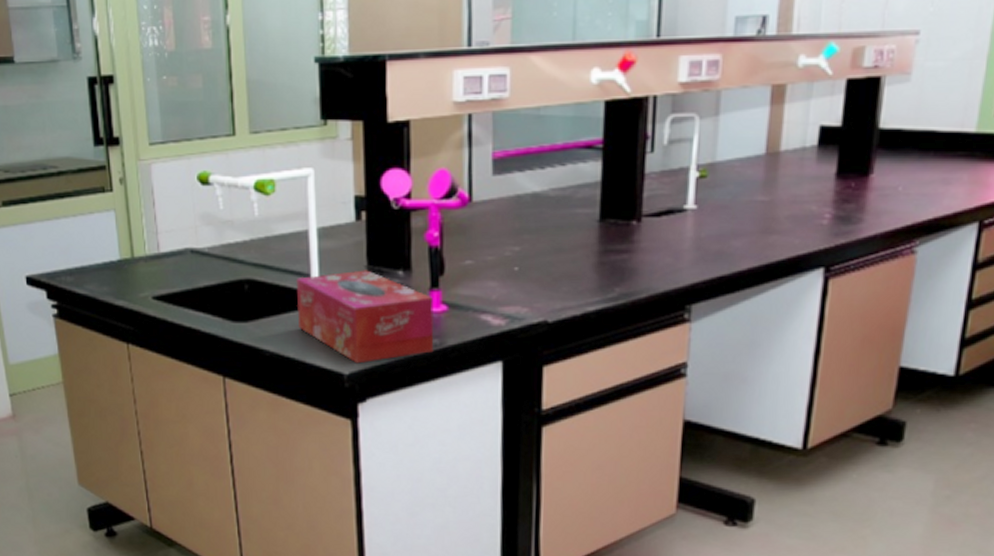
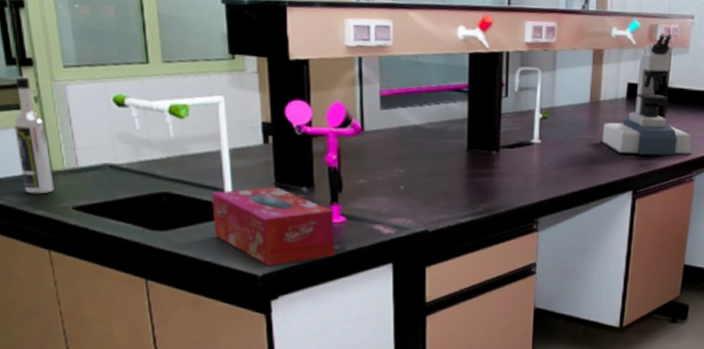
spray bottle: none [99,156,135,283] -> present [14,76,54,194]
microscope: none [779,57,914,221] -> present [600,33,692,157]

